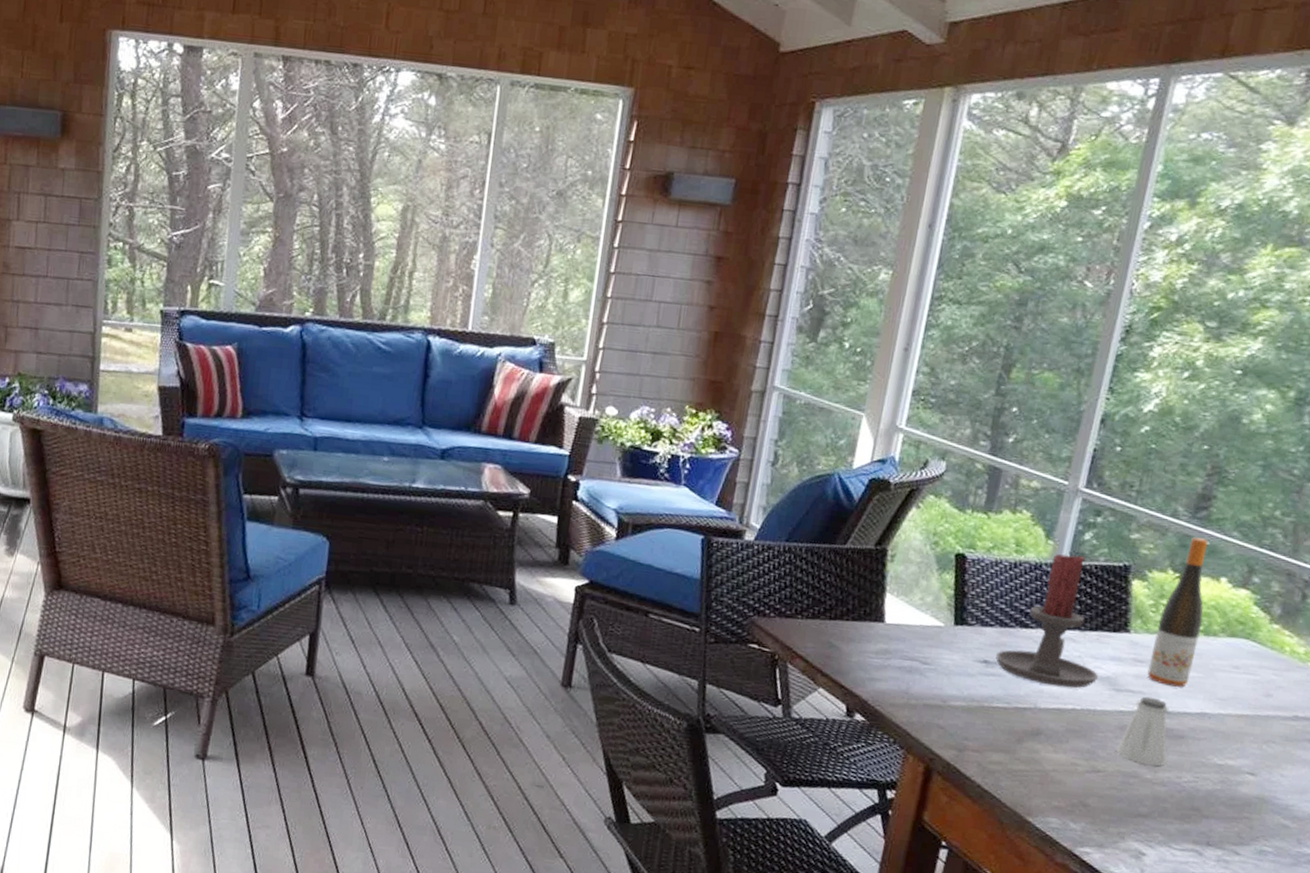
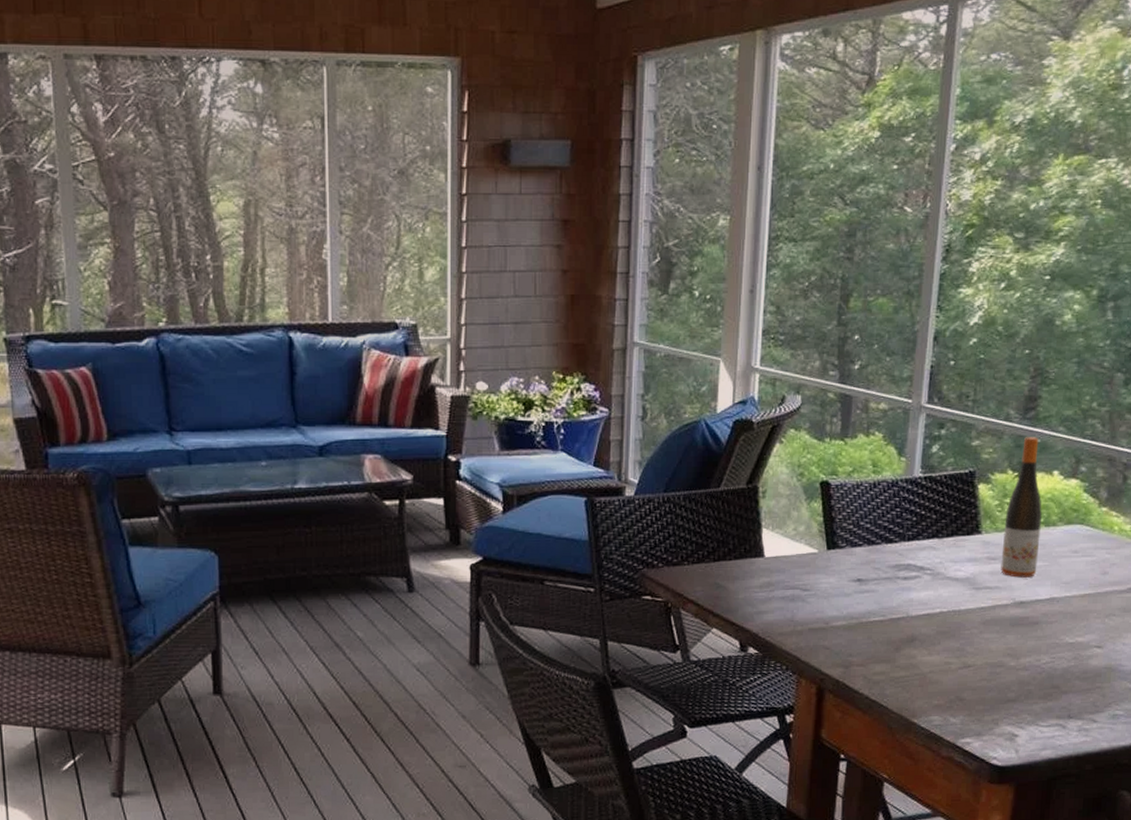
candle holder: present [995,554,1098,688] -> none [867,468,959,594]
saltshaker: present [1115,696,1169,767] -> none [981,590,1026,654]

